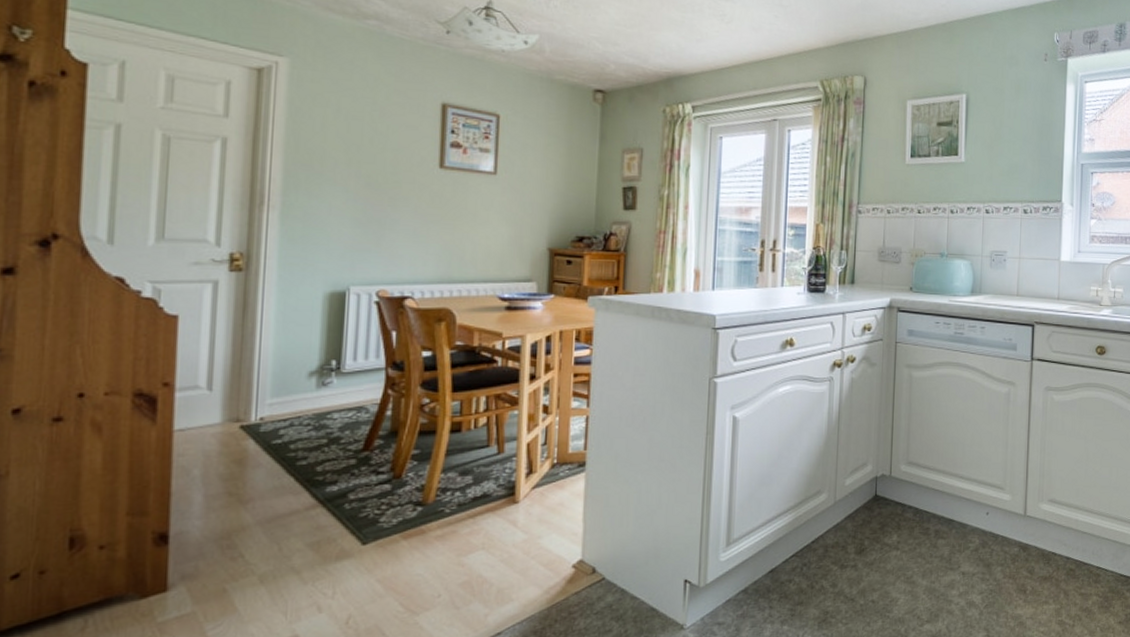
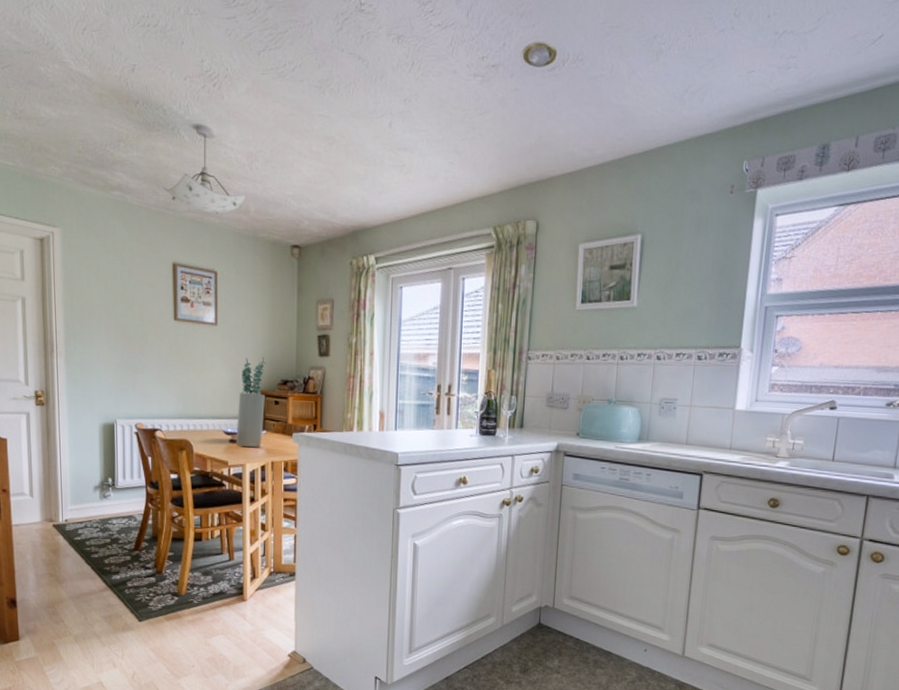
vase: none [514,210,558,316] -> present [236,356,266,448]

